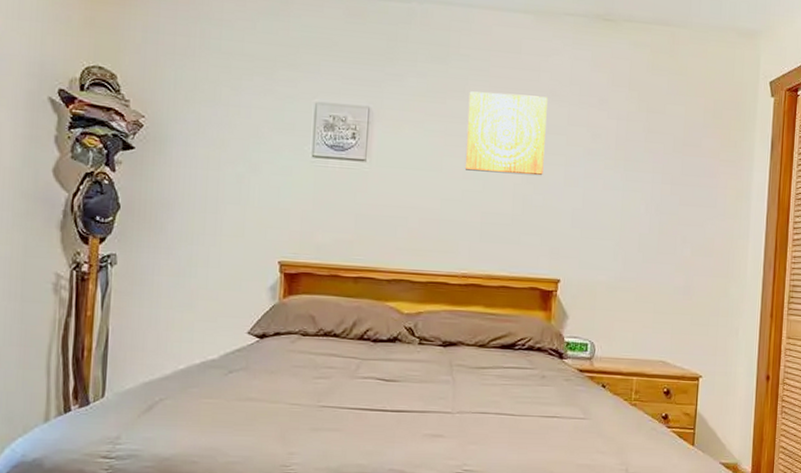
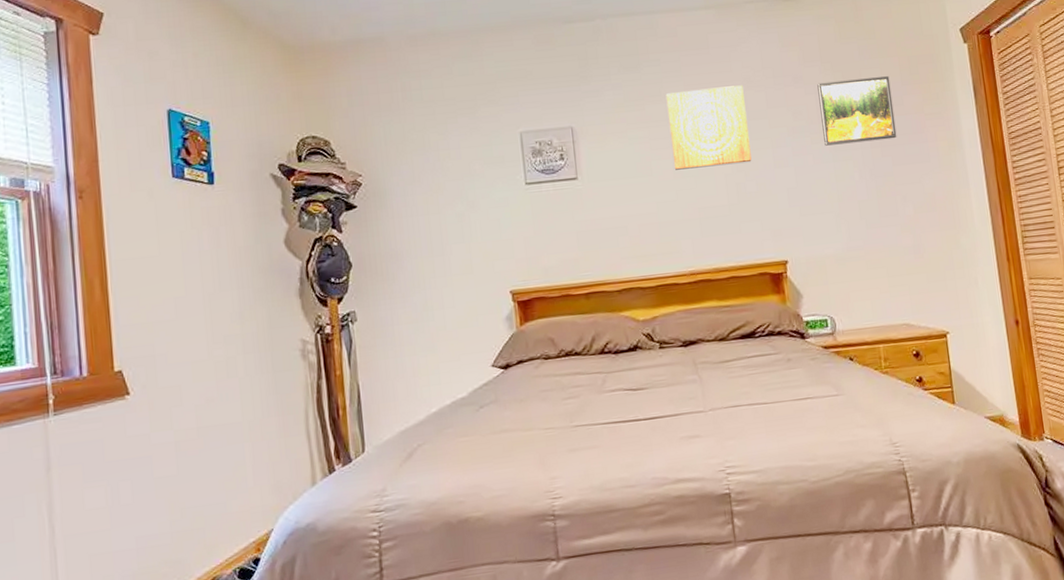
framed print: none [617,109,693,179] -> present [817,76,897,146]

